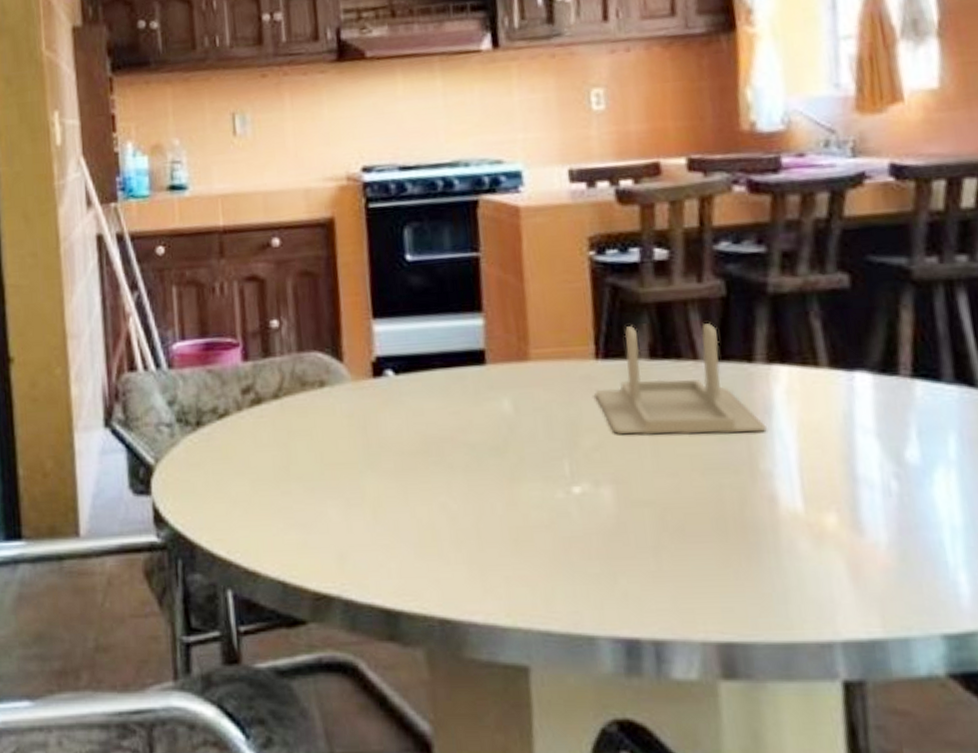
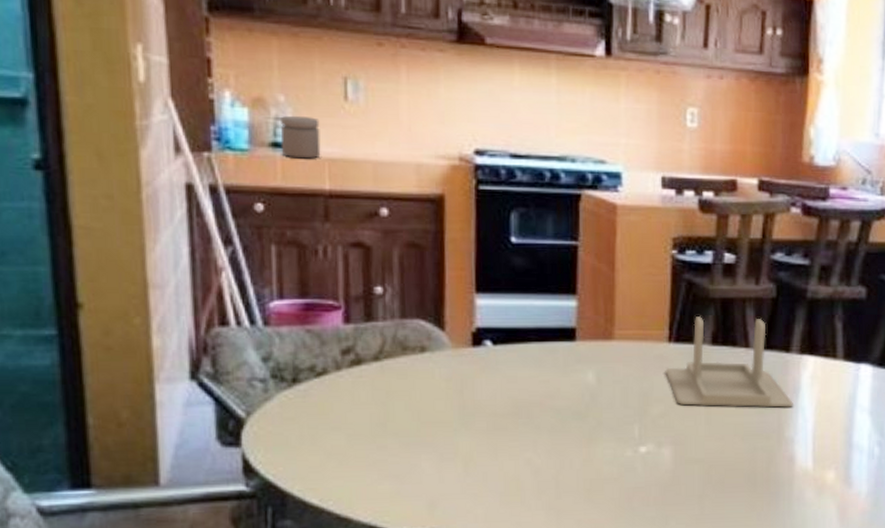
jar: none [176,156,214,199] -> present [280,115,321,159]

